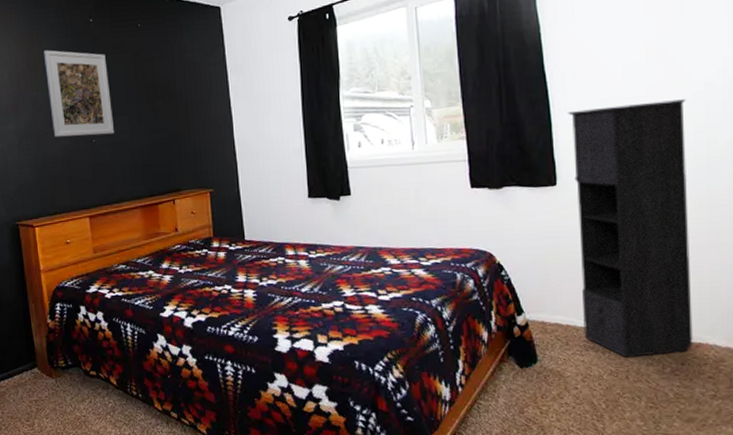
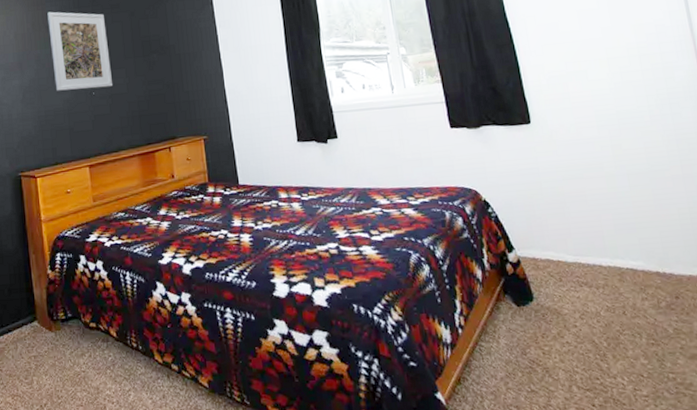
storage cabinet: present [568,99,693,357] -> none [533,40,684,292]

